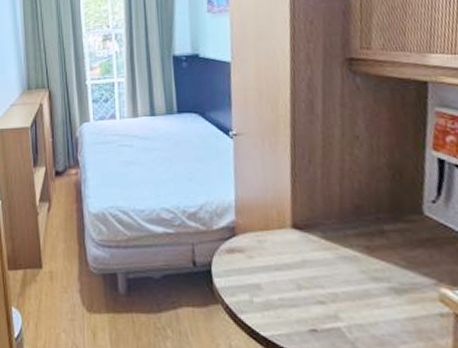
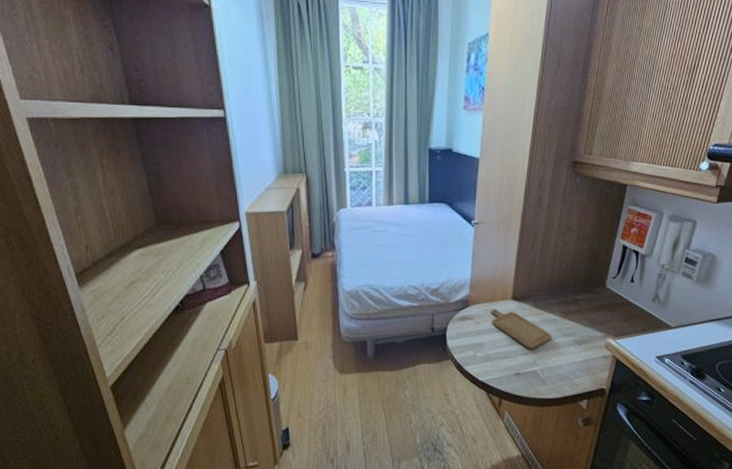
chopping board: none [266,240,356,296] -> present [491,309,552,349]

